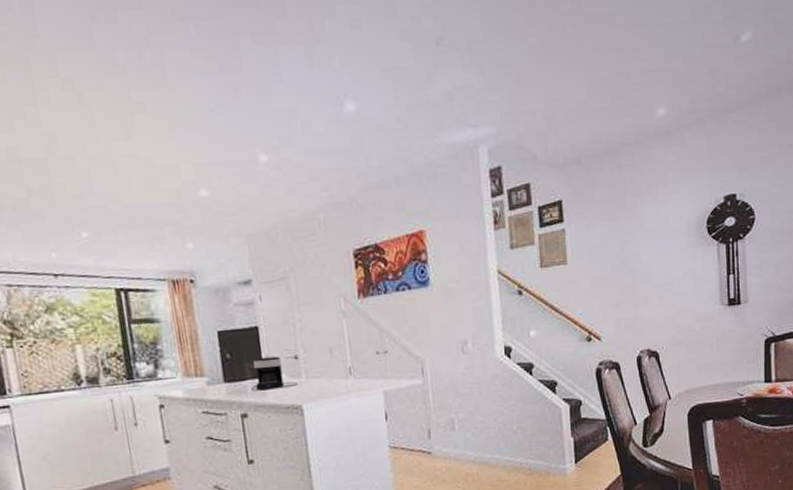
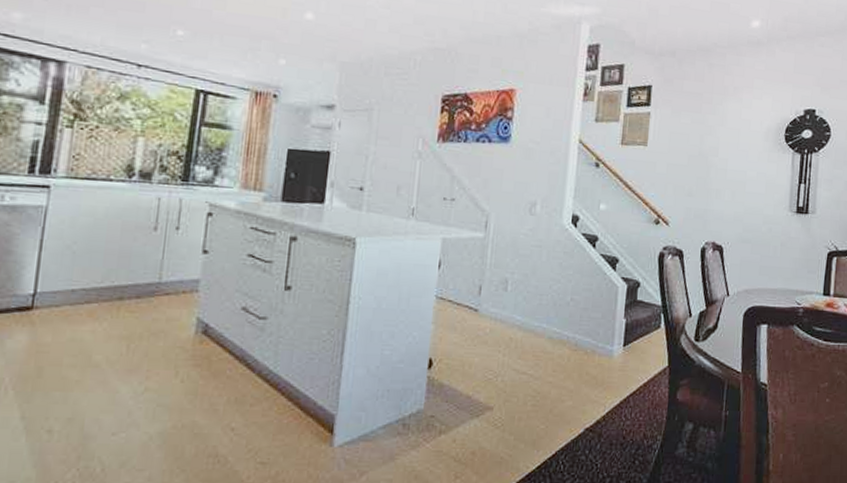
coffee maker: present [251,356,297,392] -> none [308,182,356,218]

